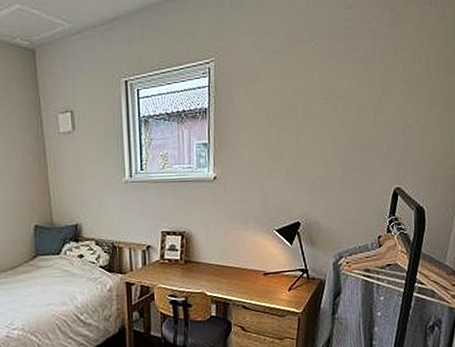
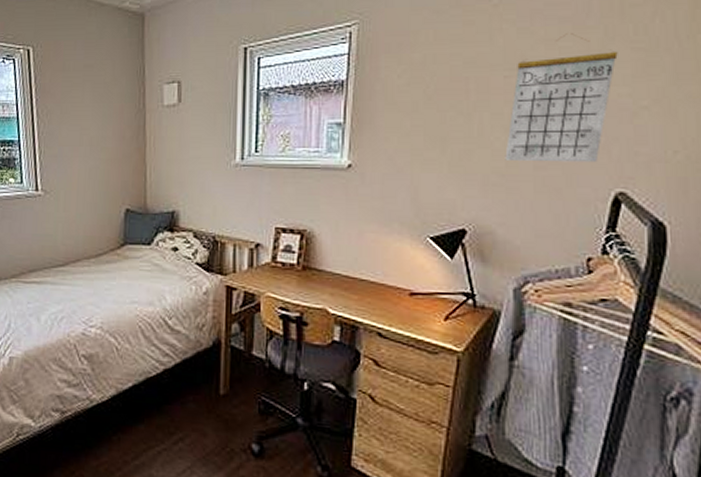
calendar: none [324,70,394,168] -> present [505,33,618,163]

